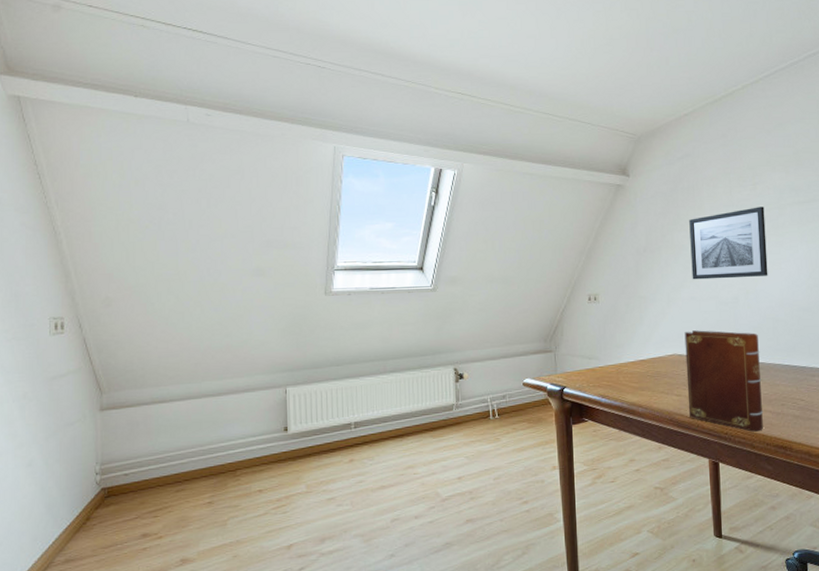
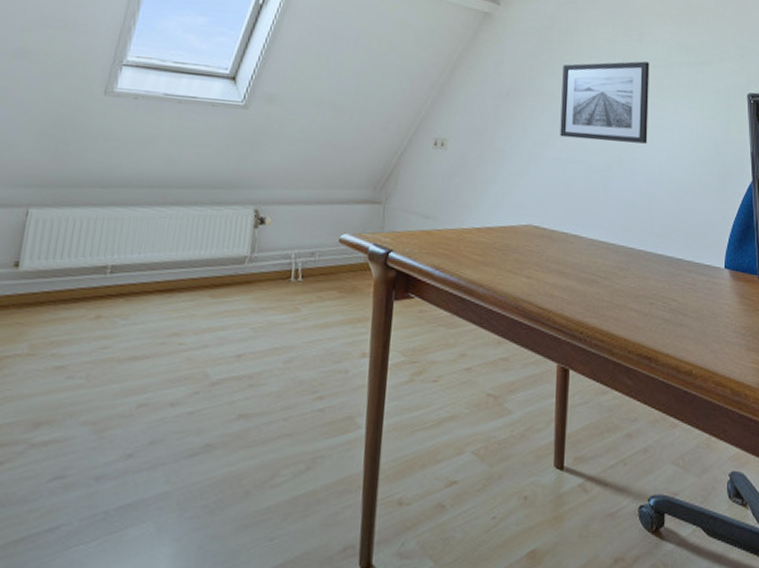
book: present [684,330,764,432] -> none [539,198,630,334]

